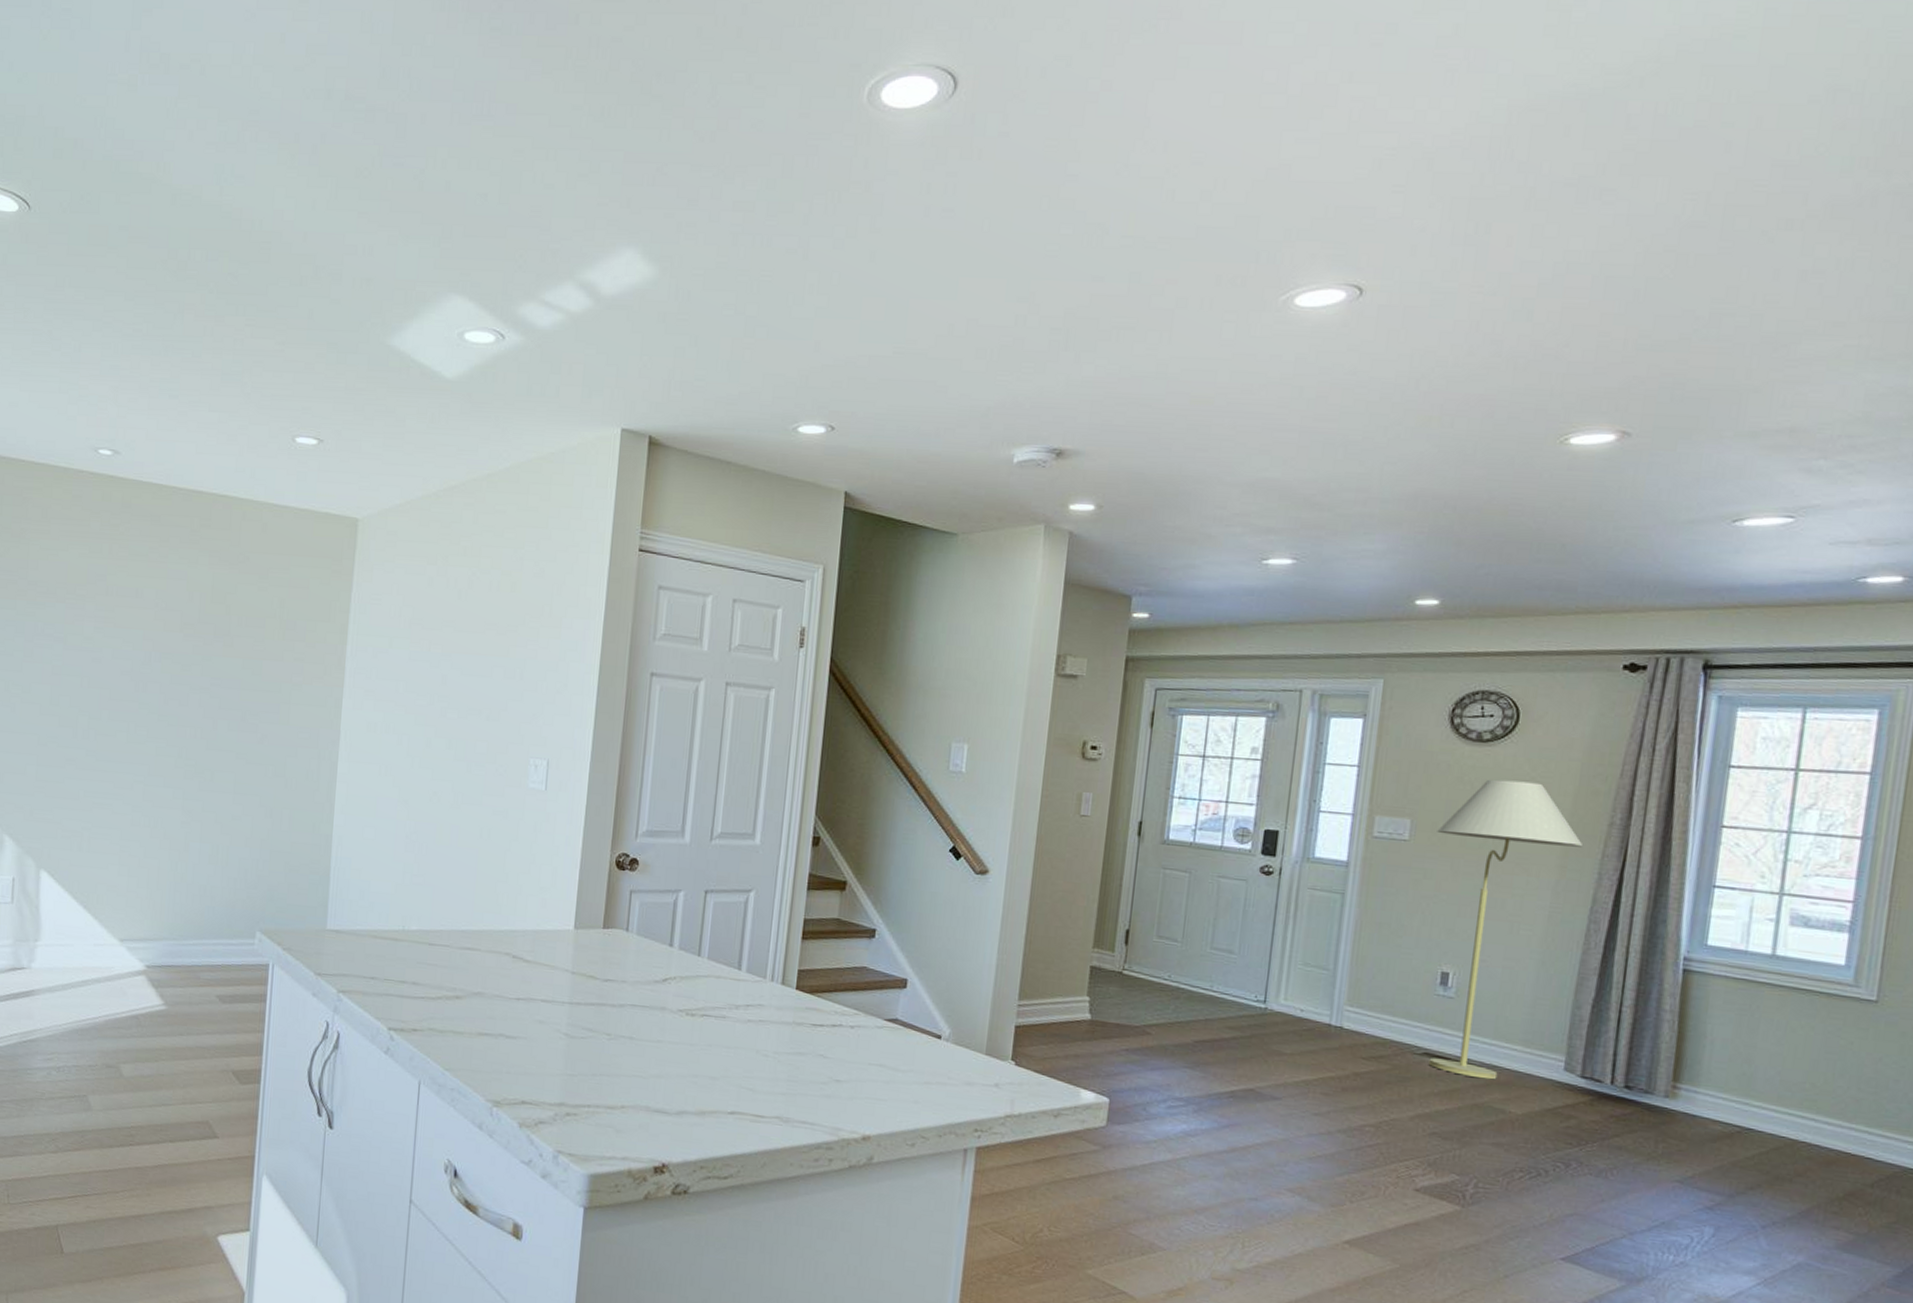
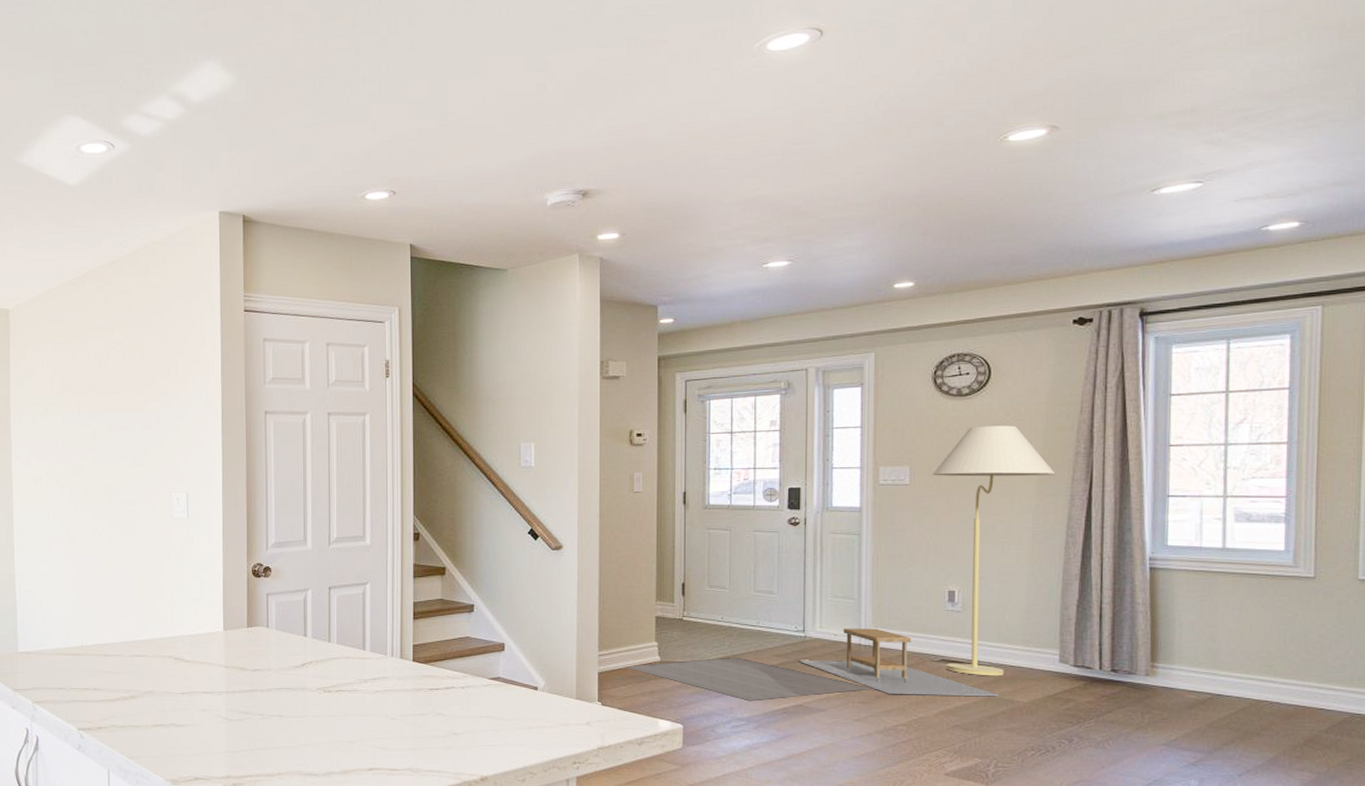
doormat: none [1048,1021,1341,1081] -> present [625,657,874,702]
shoe rack: none [1254,1004,1489,1104] -> present [798,628,1000,697]

